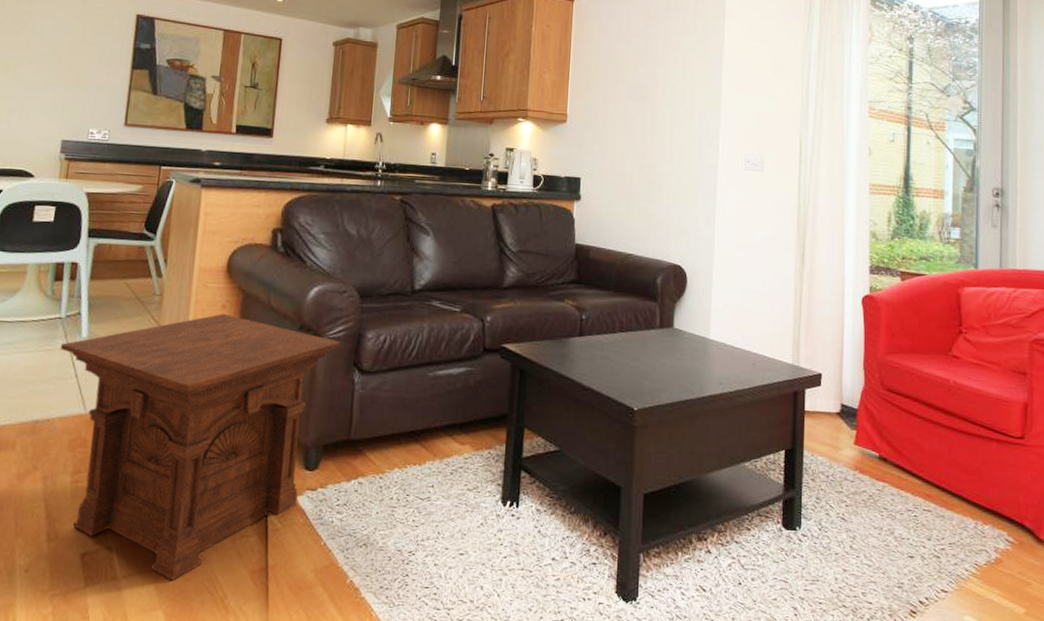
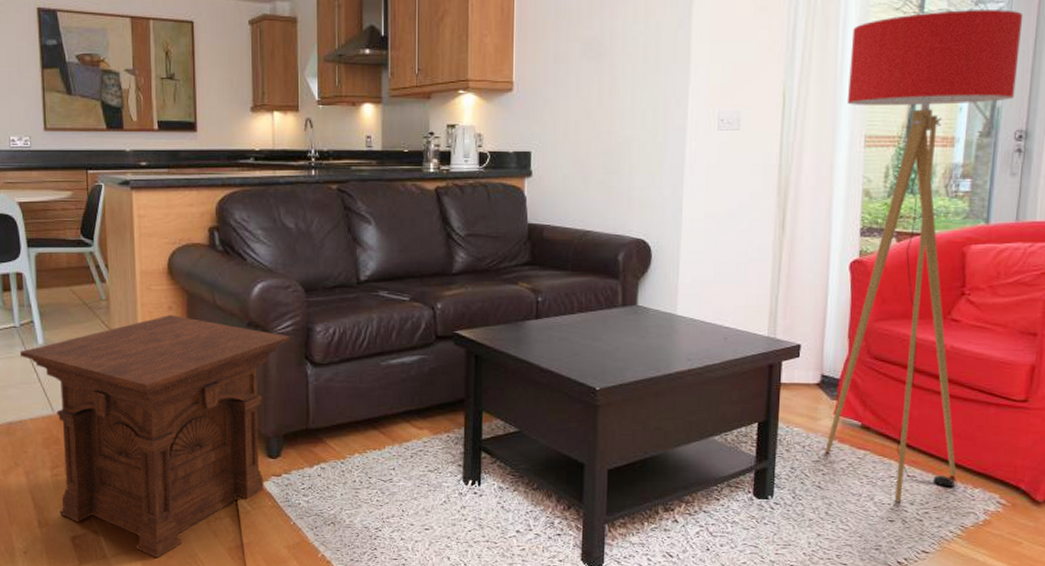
floor lamp: none [847,83,991,537] -> present [825,10,1024,502]

